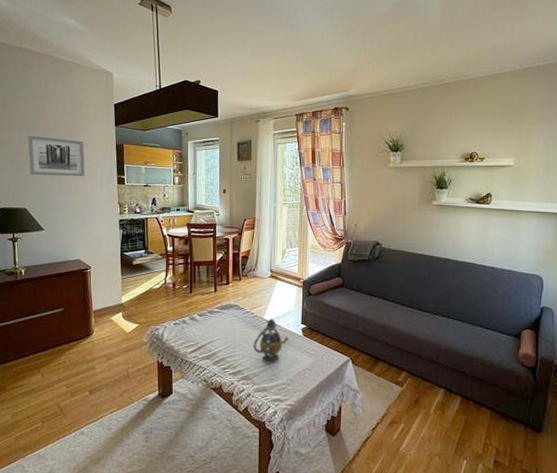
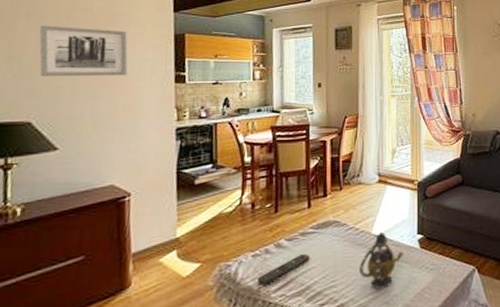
remote control: none [177,328,216,347] -> present [257,254,310,286]

